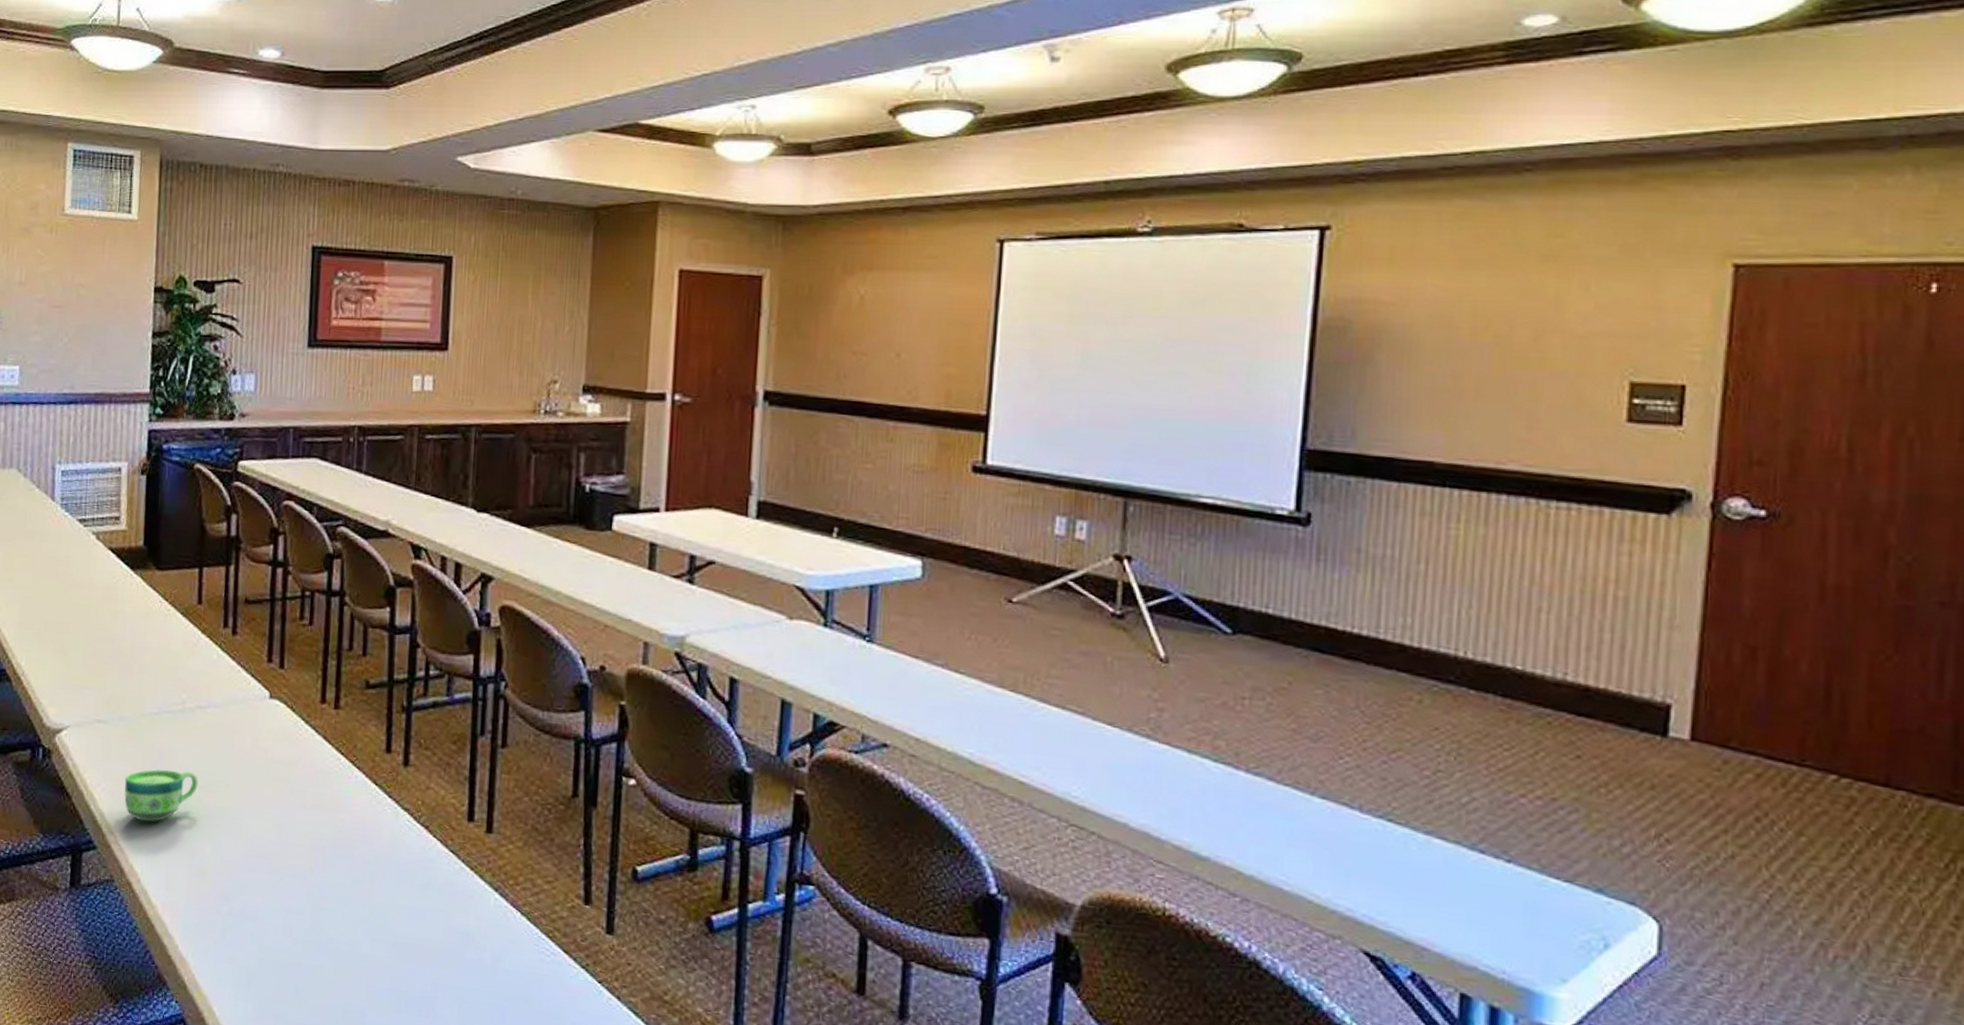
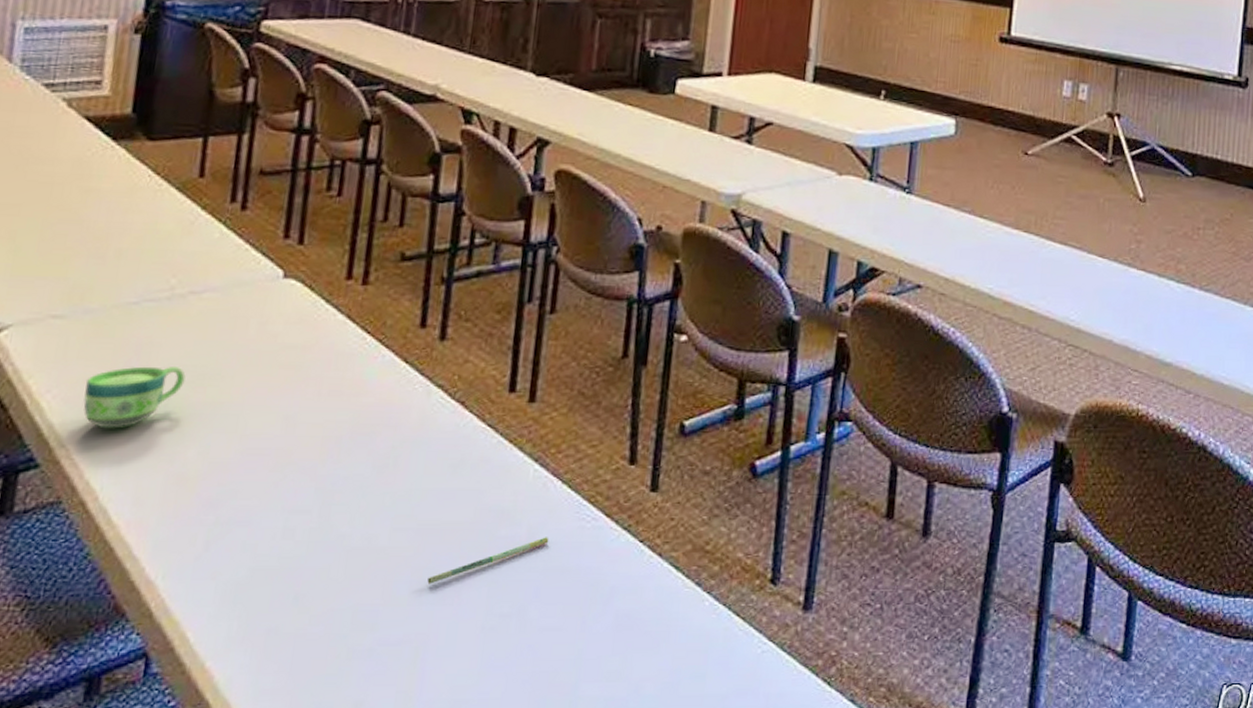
pen: none [405,965,512,995] -> present [427,537,549,584]

